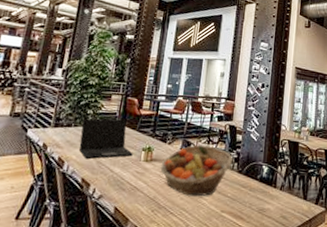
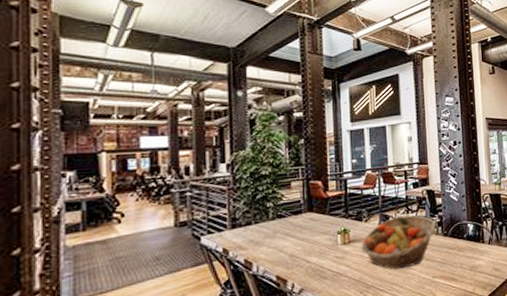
laptop: present [79,118,133,159] -> none [263,205,328,254]

